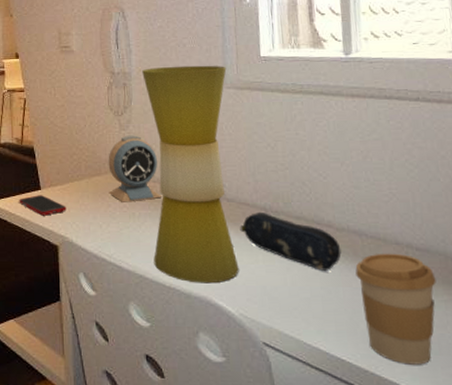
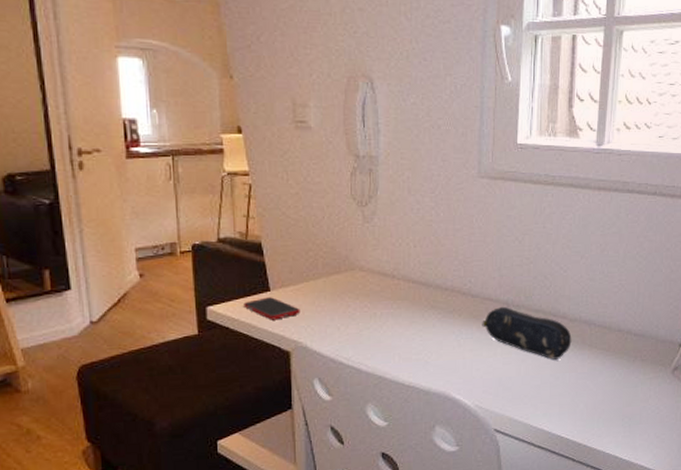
alarm clock: present [108,135,163,202] -> none [348,228,407,302]
table lamp: present [142,65,239,284] -> none [391,151,482,380]
coffee cup: present [355,253,436,365] -> none [582,339,646,435]

